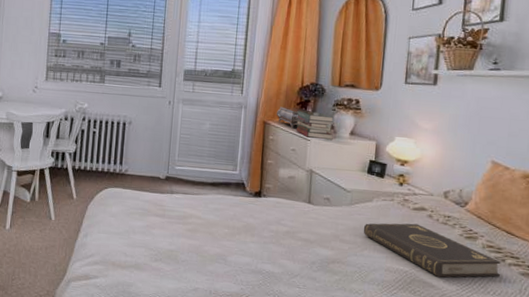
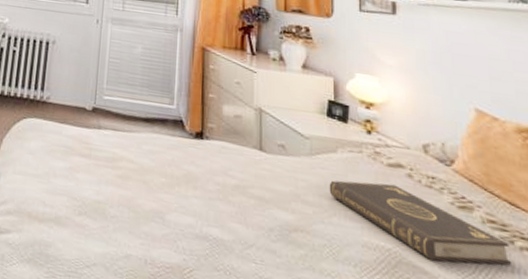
jewelry box: present [276,106,313,129] -> none [216,31,257,58]
books: present [296,110,334,141] -> none [239,36,283,74]

